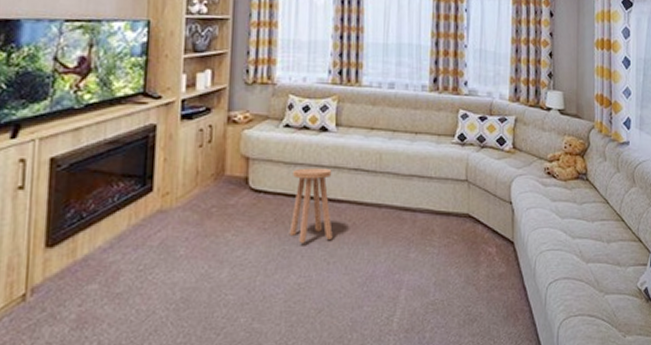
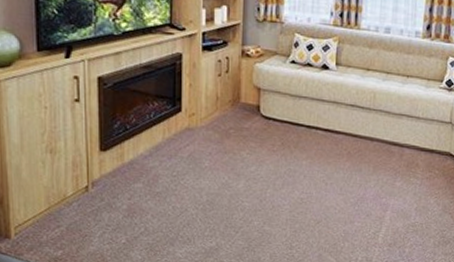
stool: present [289,168,333,243] -> none [294,101,331,165]

